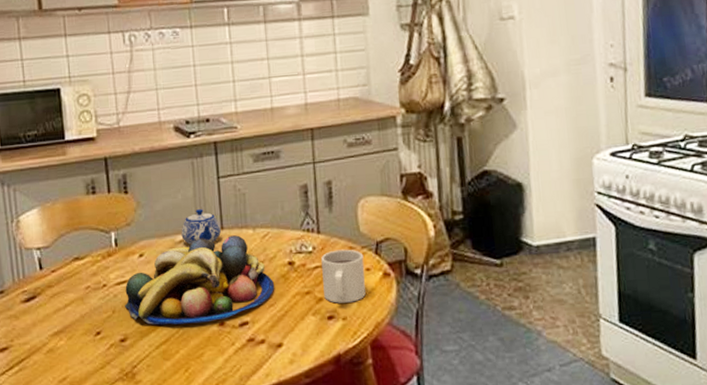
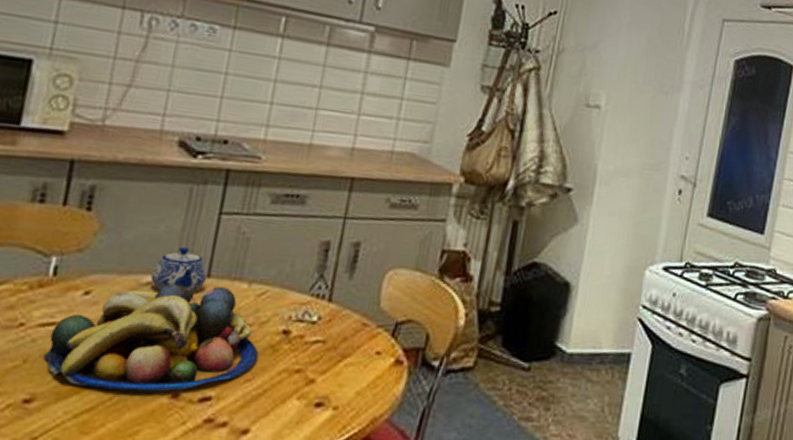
mug: present [321,249,366,303] -> none [317,324,377,390]

